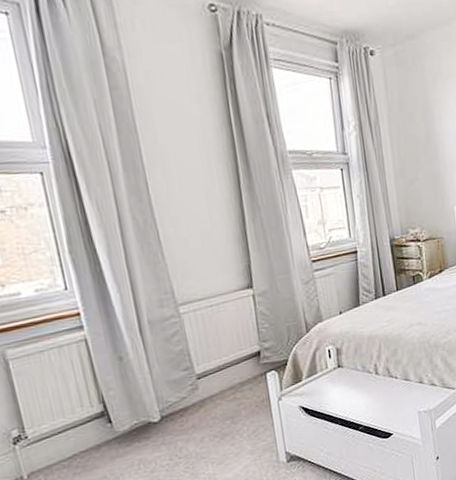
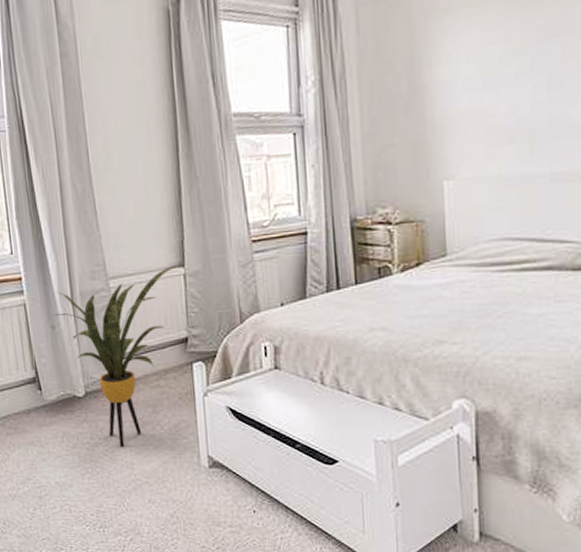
house plant: none [119,287,245,461] -> present [52,265,176,446]

